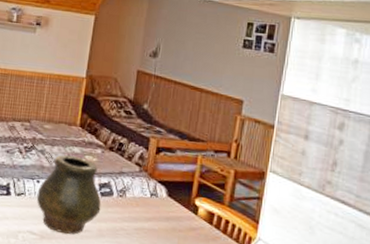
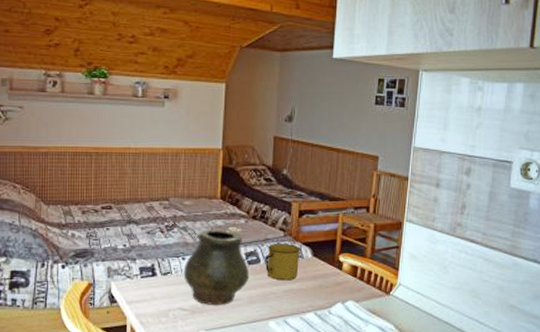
mug: none [118,177,155,219] -> present [265,243,300,281]

